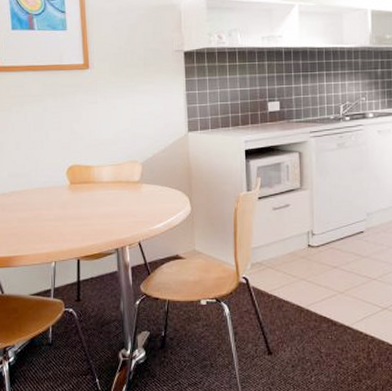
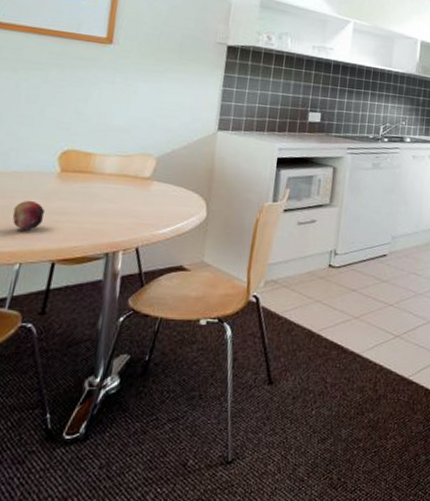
fruit: none [42,210,65,235] -> present [12,200,46,231]

